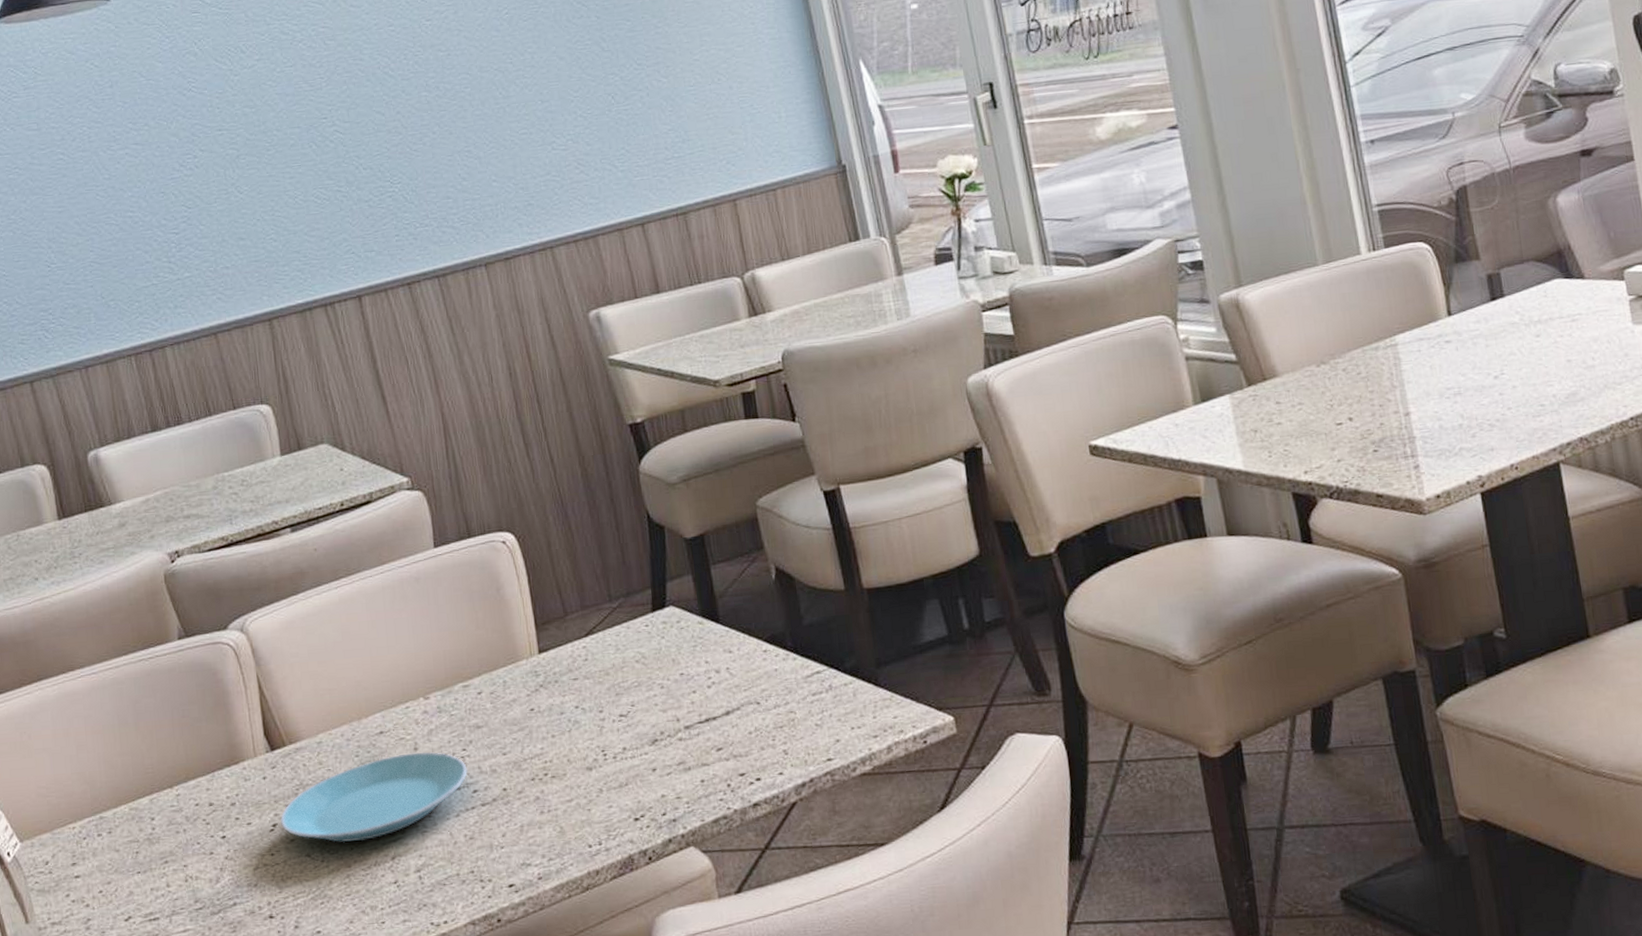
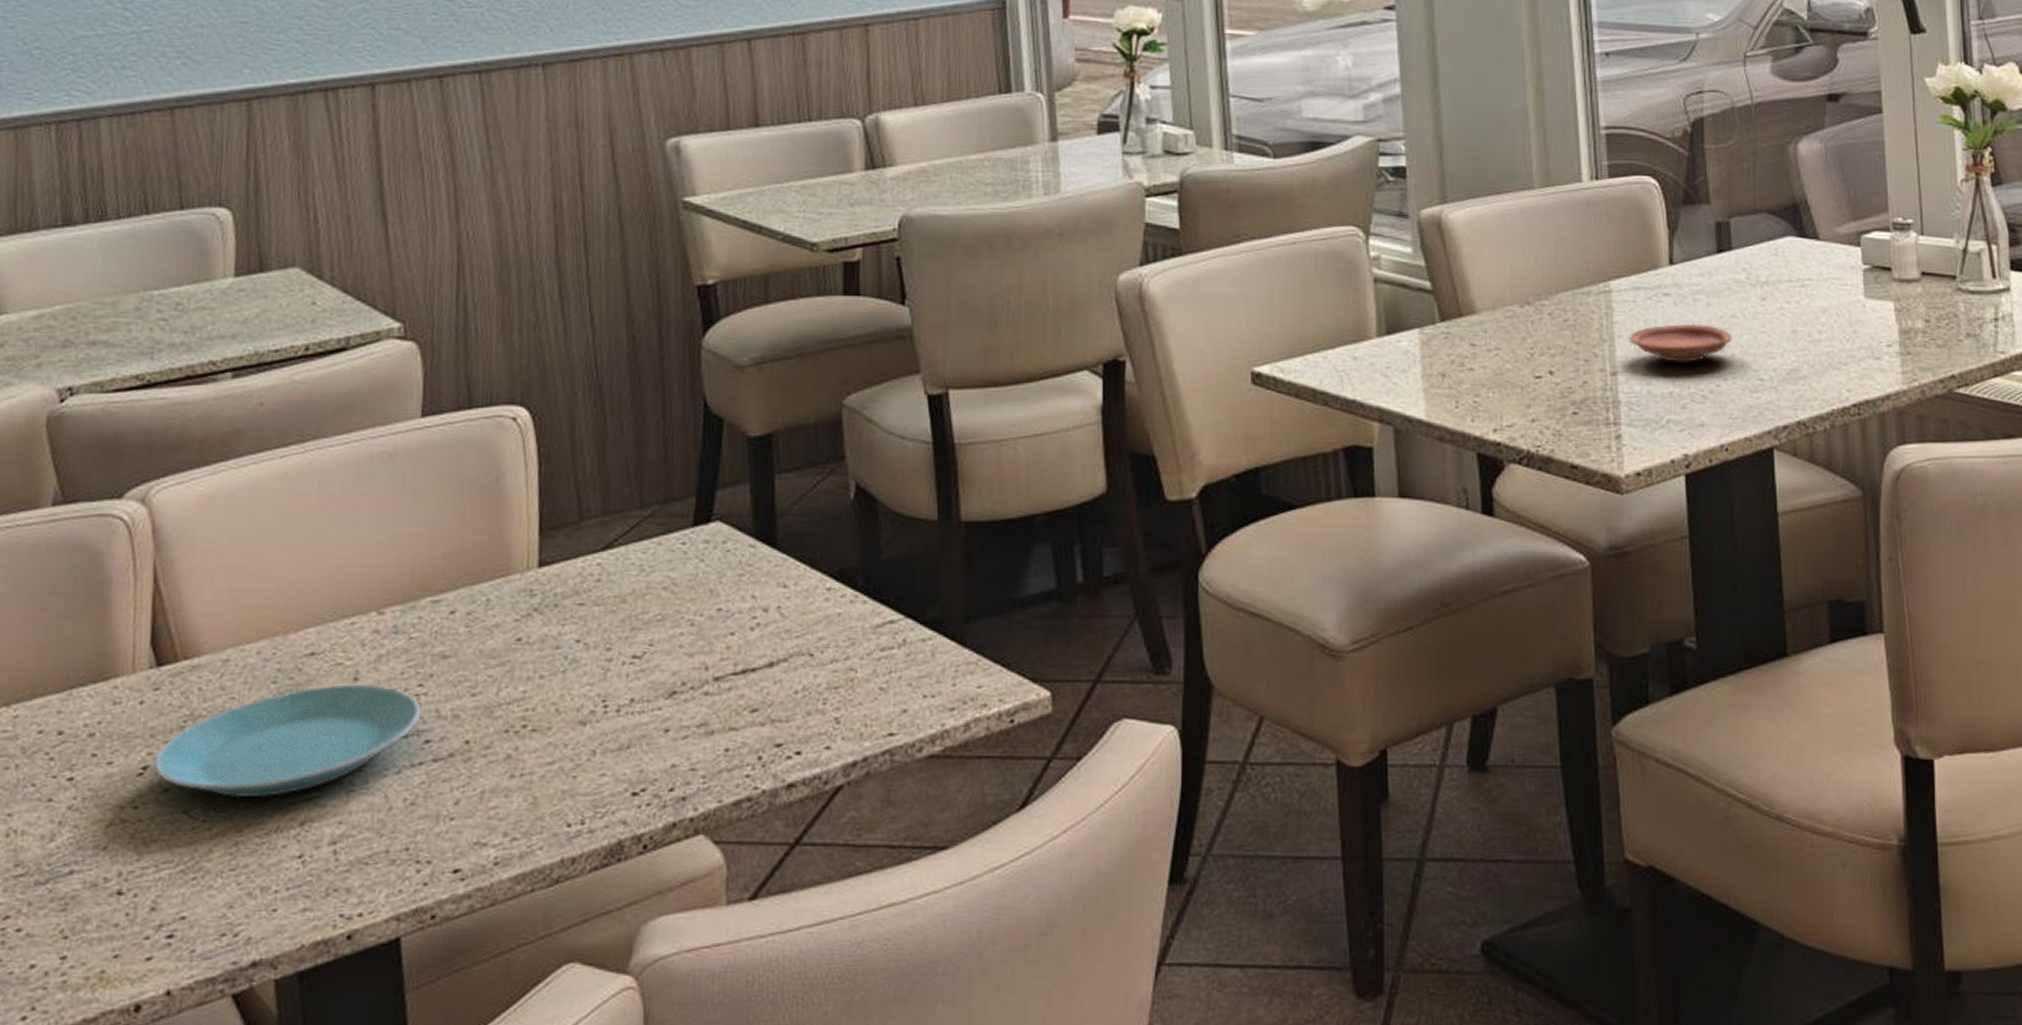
plate: none [1417,363,1512,399] -> present [1628,323,1732,364]

